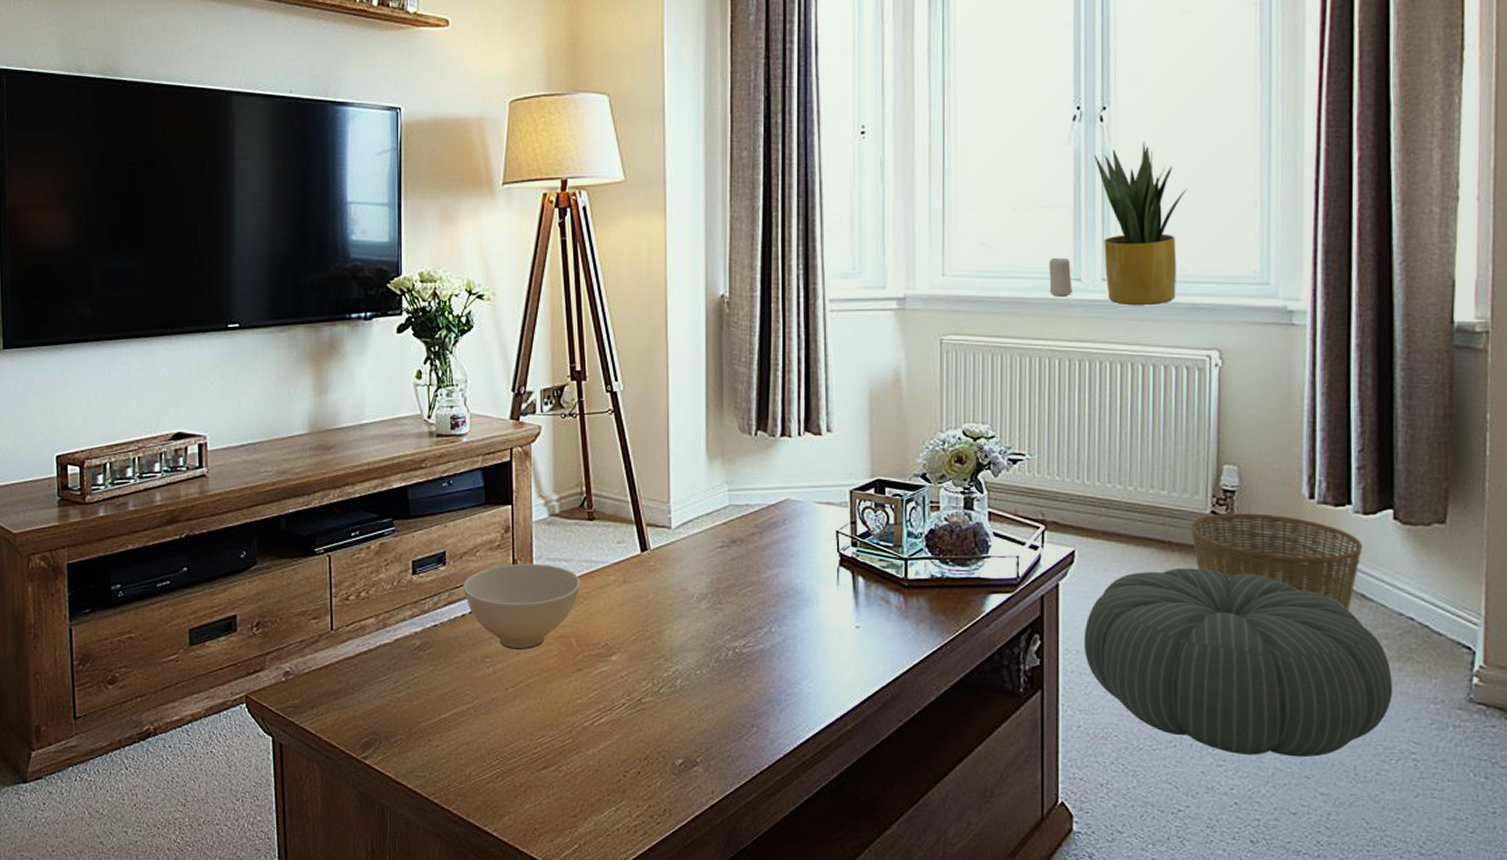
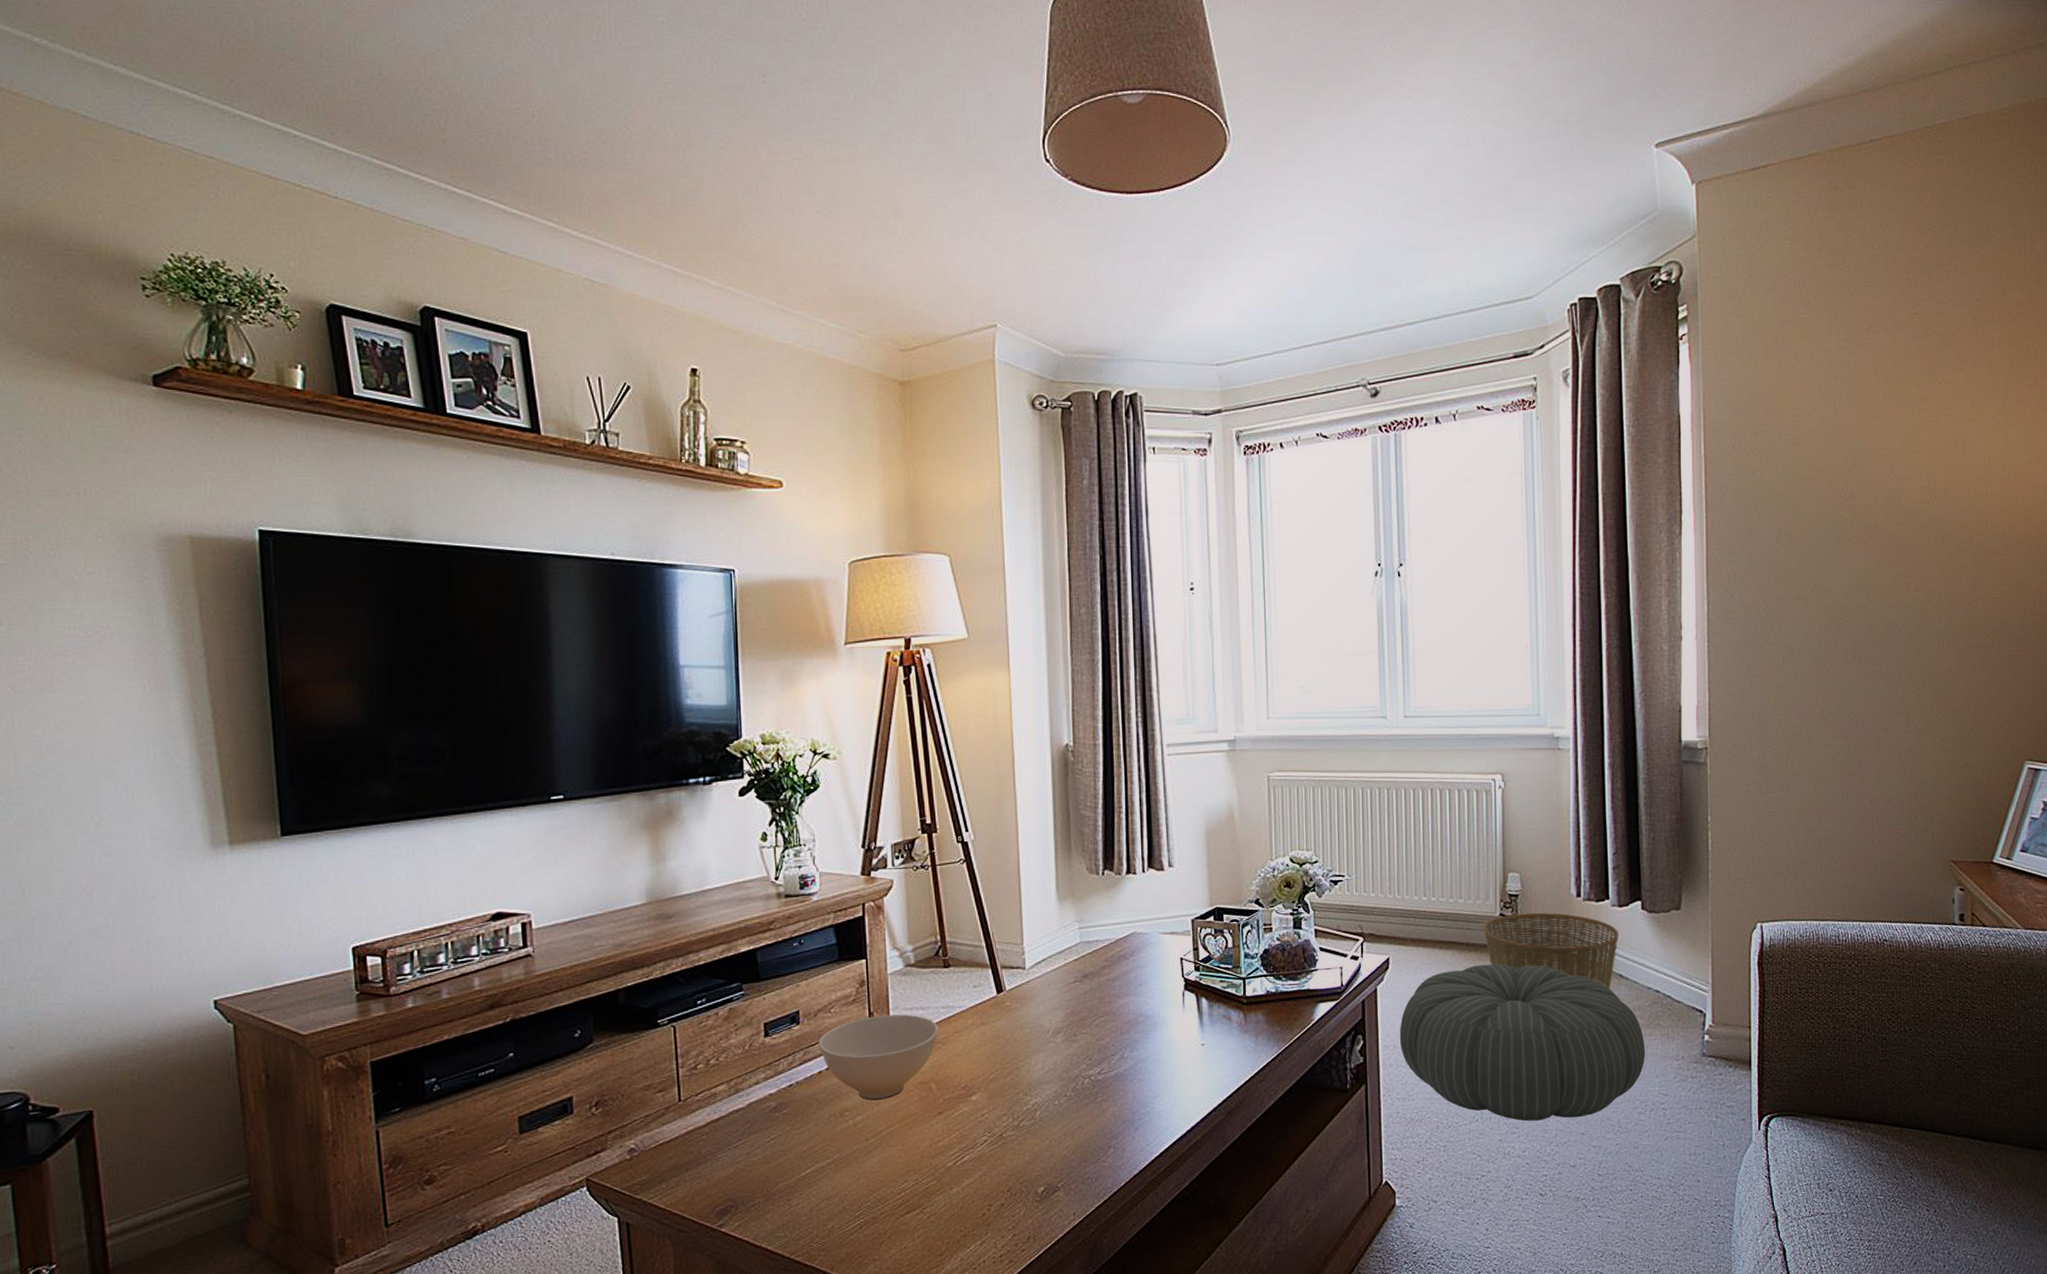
candle: present [1049,257,1072,295] -> none [1359,698,1380,732]
planter: present [1094,142,1188,305] -> none [1394,594,1472,738]

